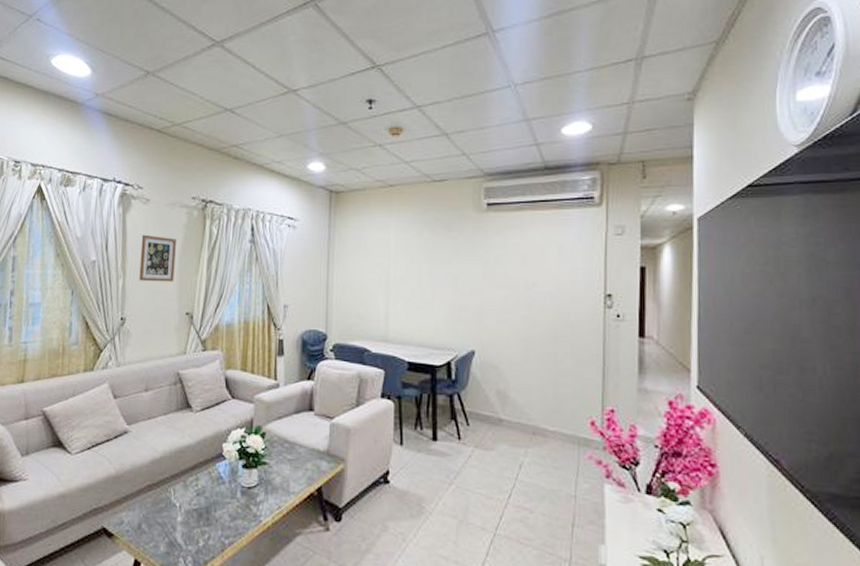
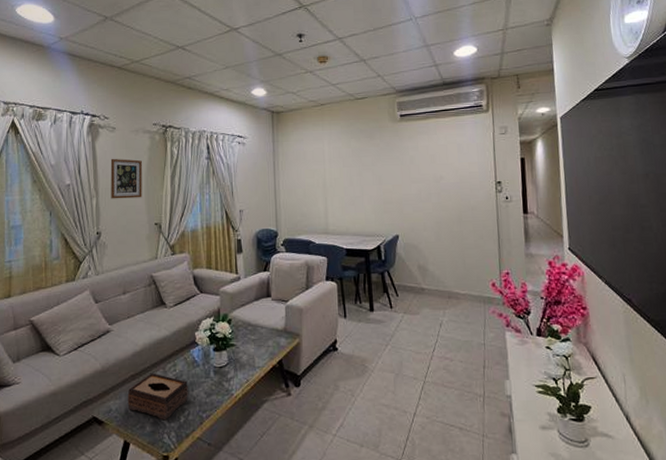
tissue box: none [141,485,210,542] -> present [127,373,188,421]

